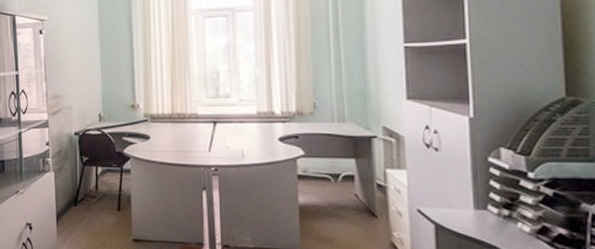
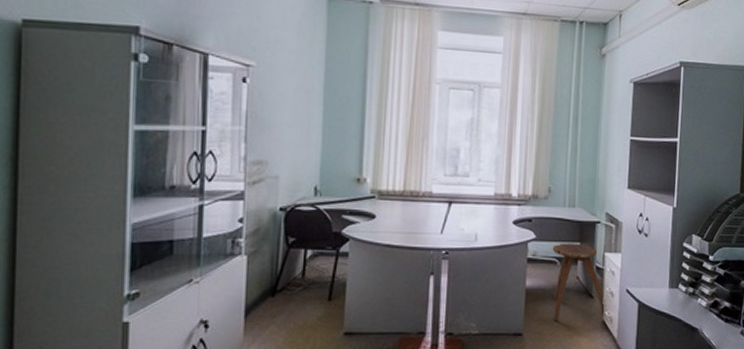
stool: none [324,159,394,240] -> present [552,243,607,322]

